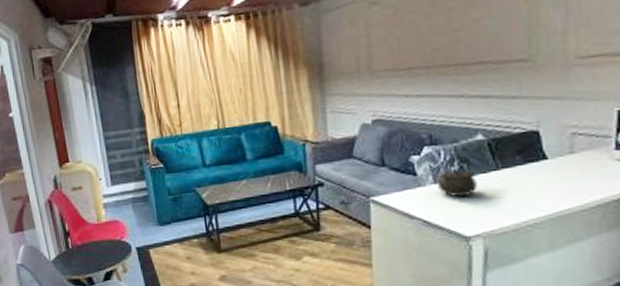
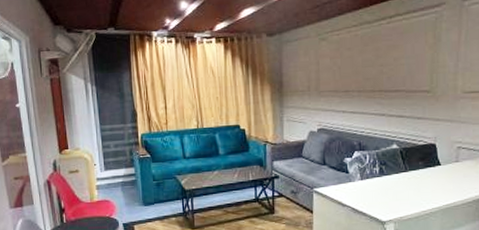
kettle: present [436,155,478,198] -> none [362,159,392,192]

